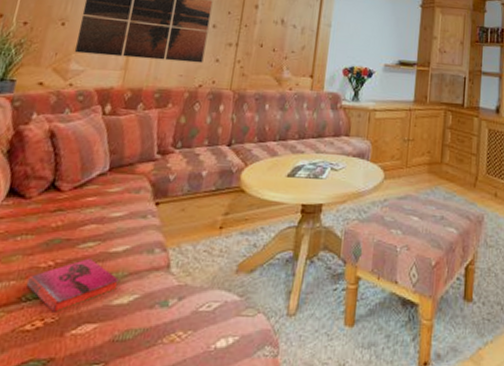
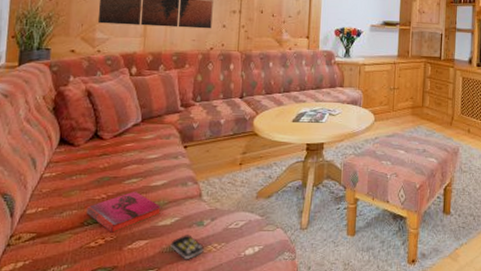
remote control: none [124,318,166,351] -> present [170,235,204,259]

